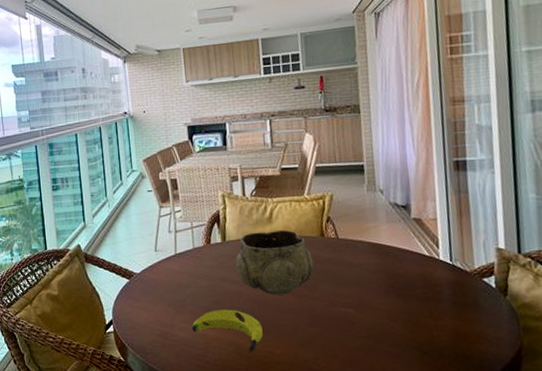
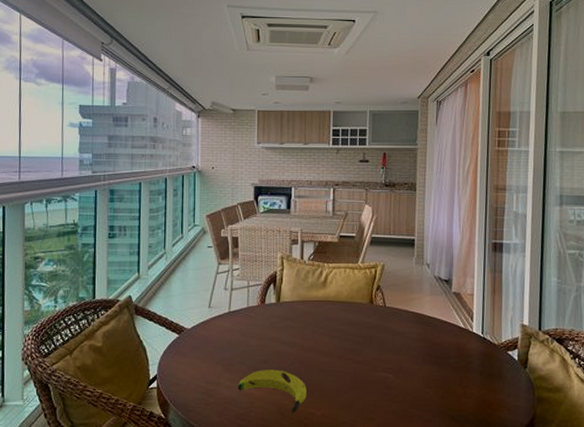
decorative bowl: present [235,230,314,295] -> none [287,295,360,358]

